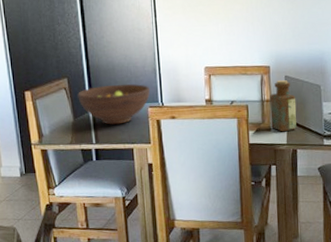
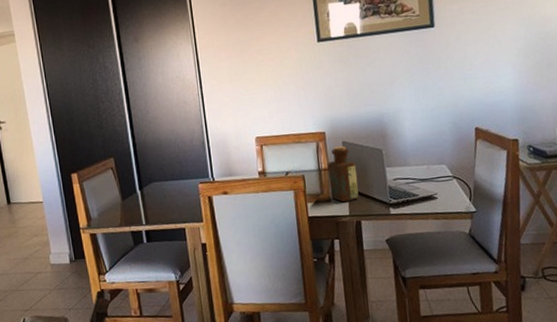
fruit bowl: present [78,84,151,125] -> none [125,159,200,204]

